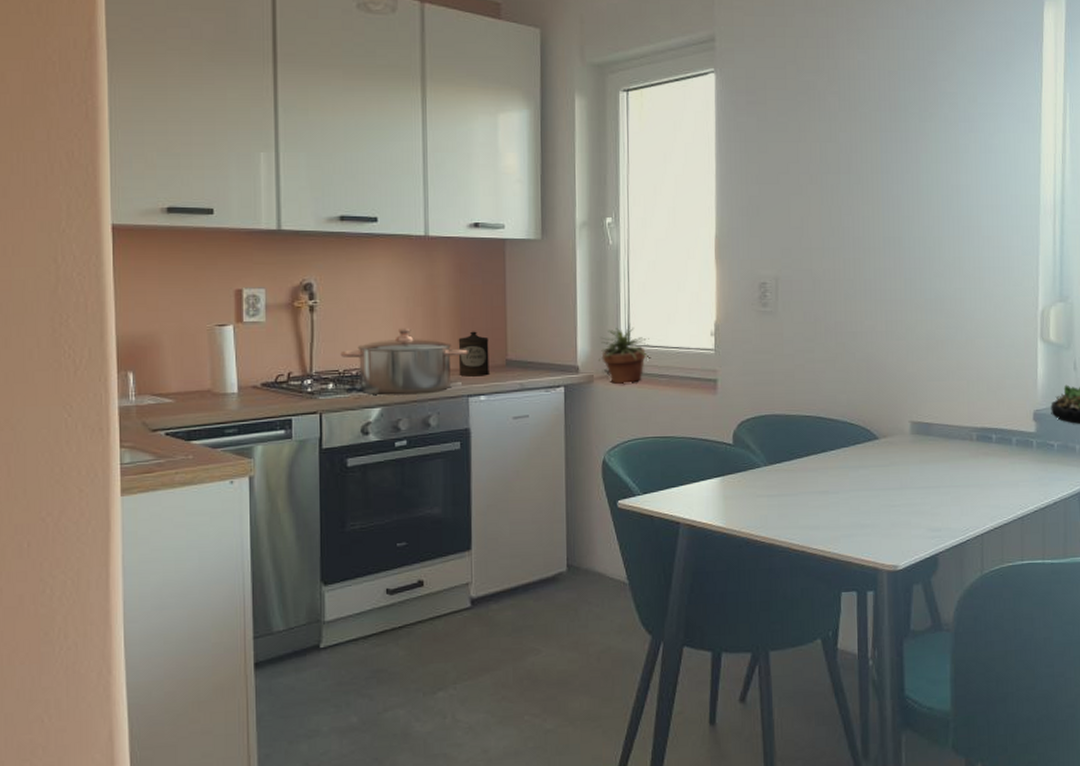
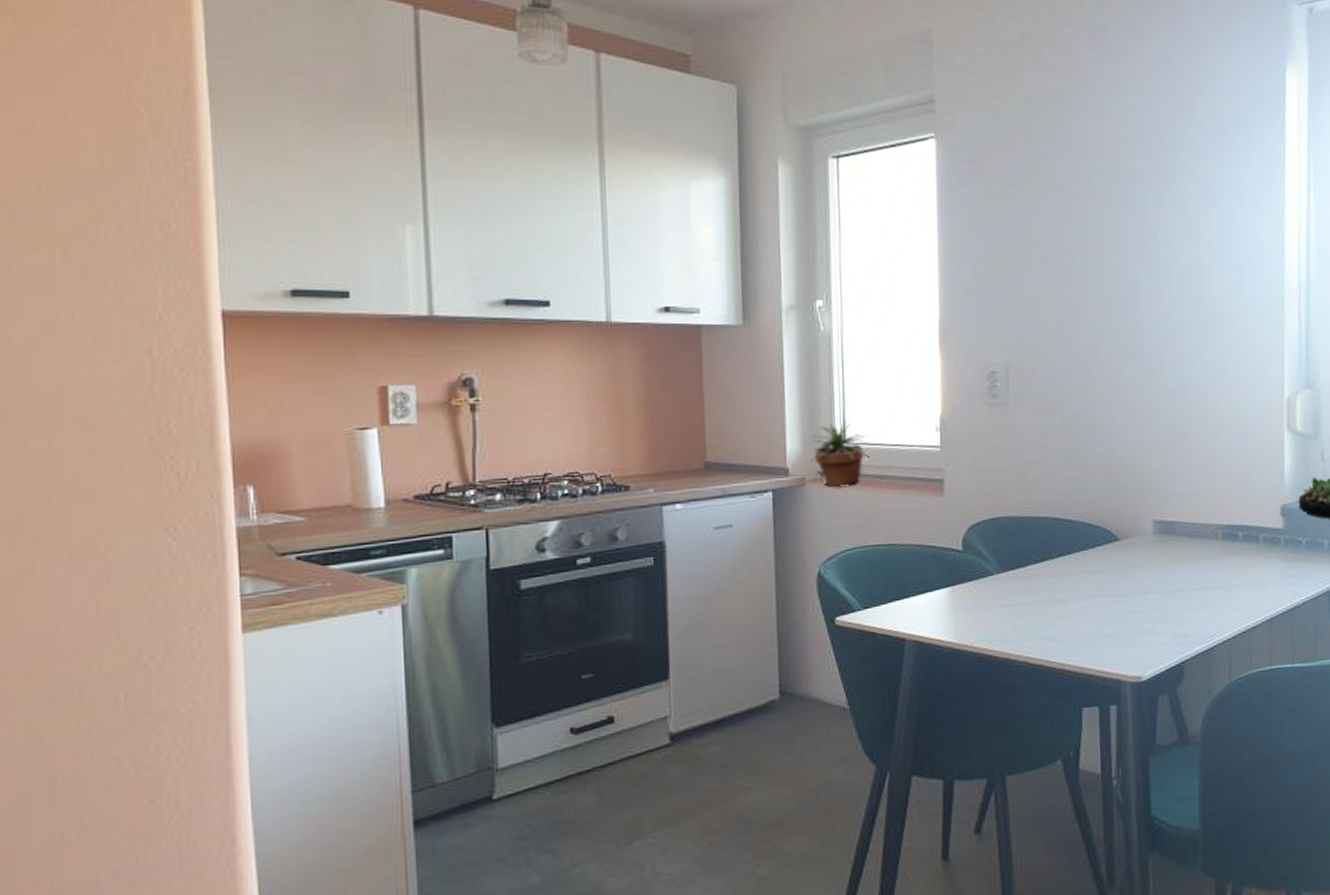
cooking pot: present [340,328,469,396] -> none [509,428,662,507]
canister: present [458,331,489,377] -> none [648,430,686,483]

